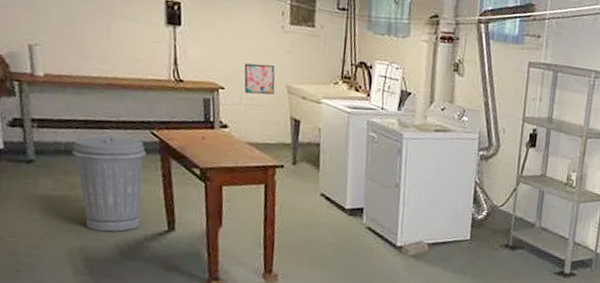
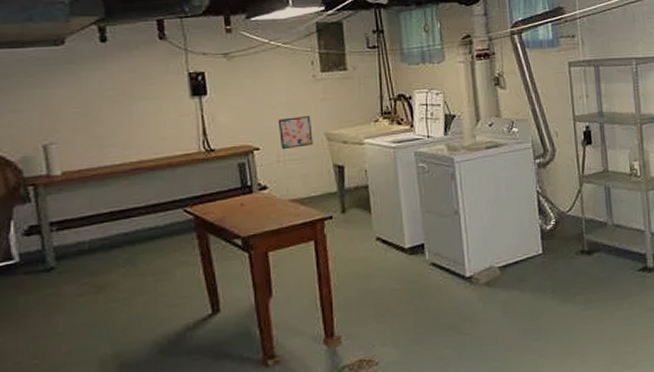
trash can: present [71,135,147,232] -> none [97,221,181,332]

